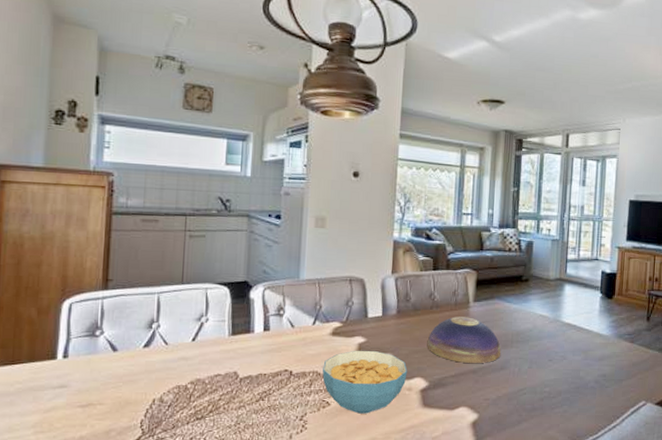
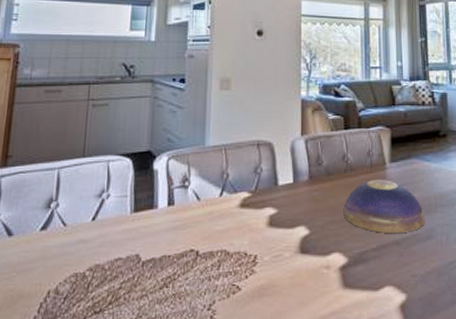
cereal bowl: present [322,350,408,414] -> none [231,222,324,299]

